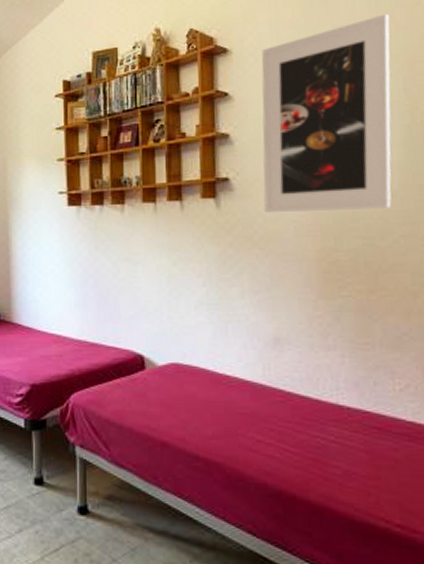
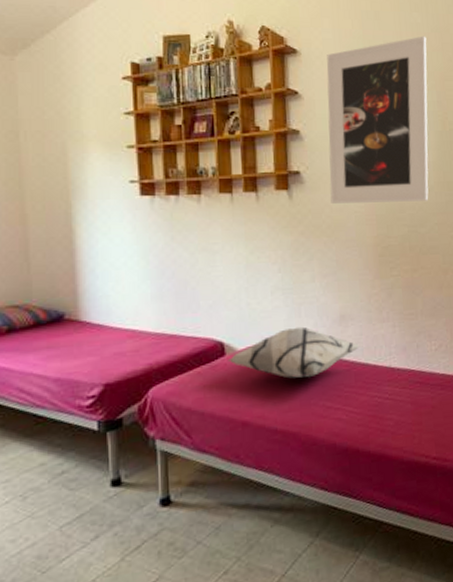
decorative pillow: none [148,346,299,403] -> present [228,326,361,379]

